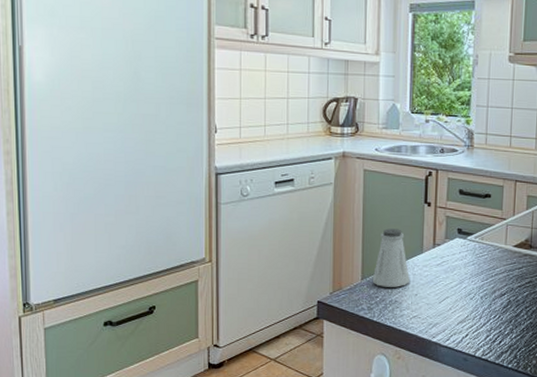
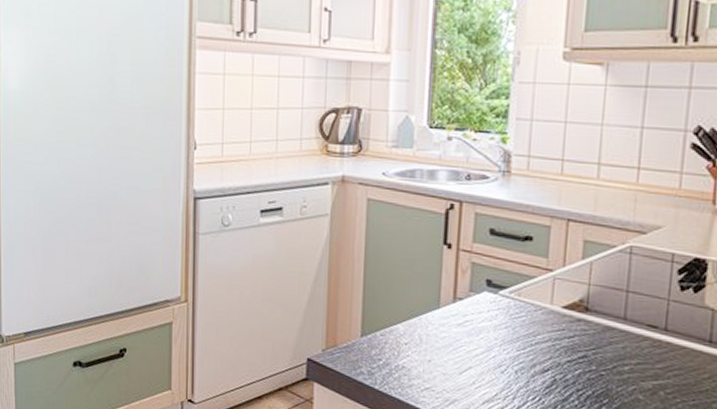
saltshaker: present [372,228,411,287] -> none [374,274,423,350]

